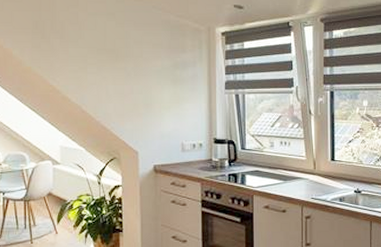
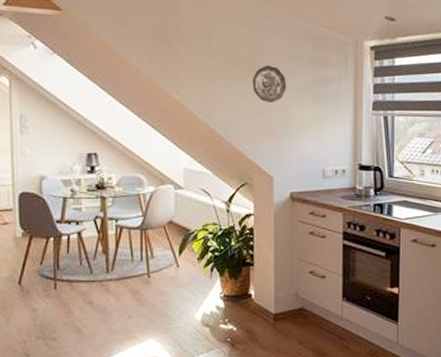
decorative plate: none [118,52,149,85] -> present [252,65,287,102]

